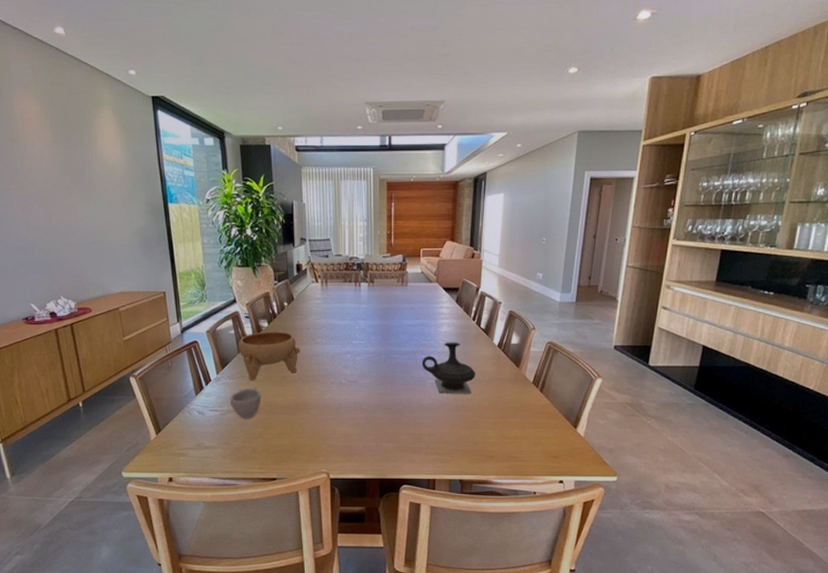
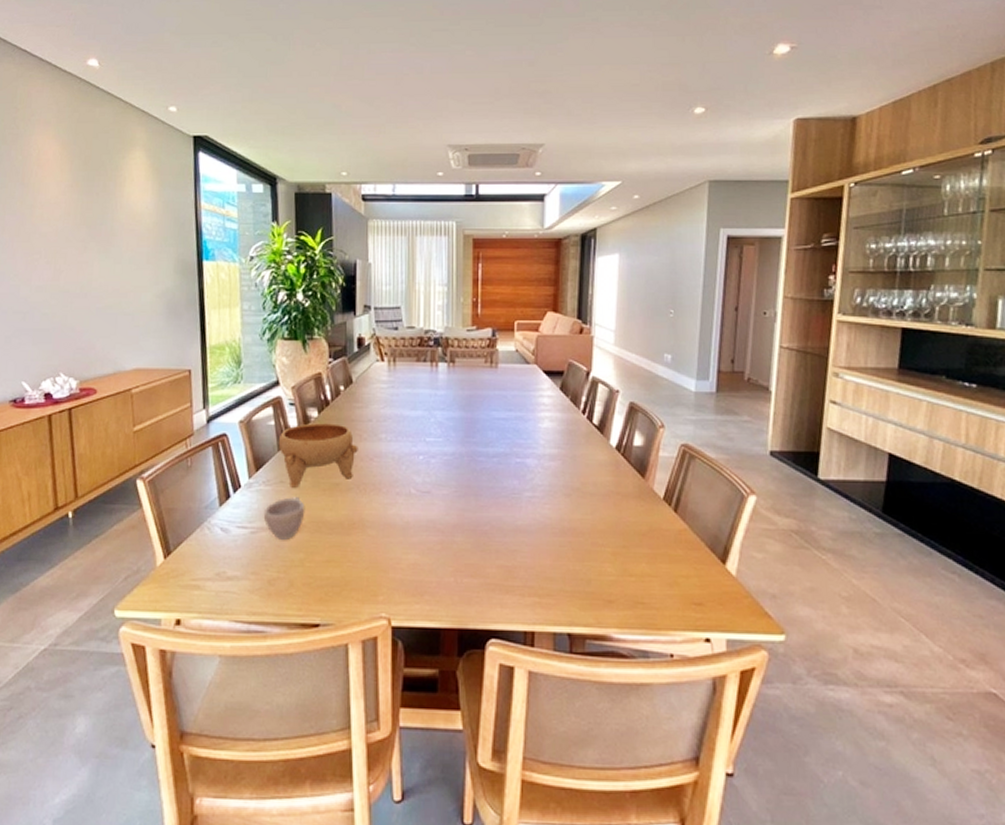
teapot: present [421,342,476,394] -> none [516,442,588,512]

